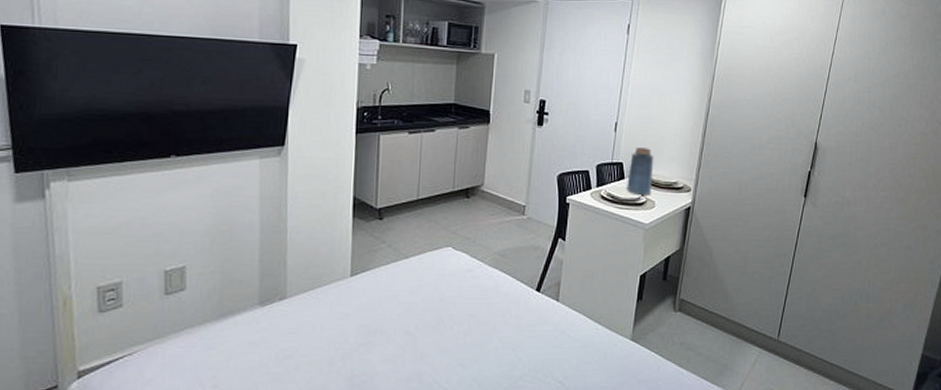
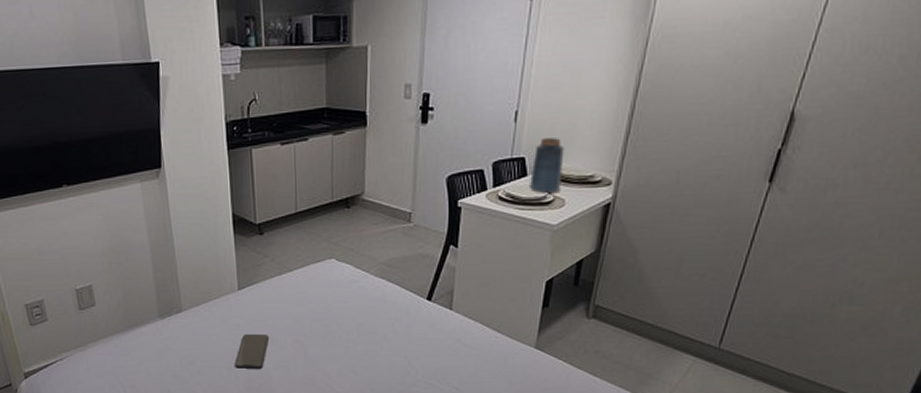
phone: none [338,324,377,363] -> present [235,333,269,369]

